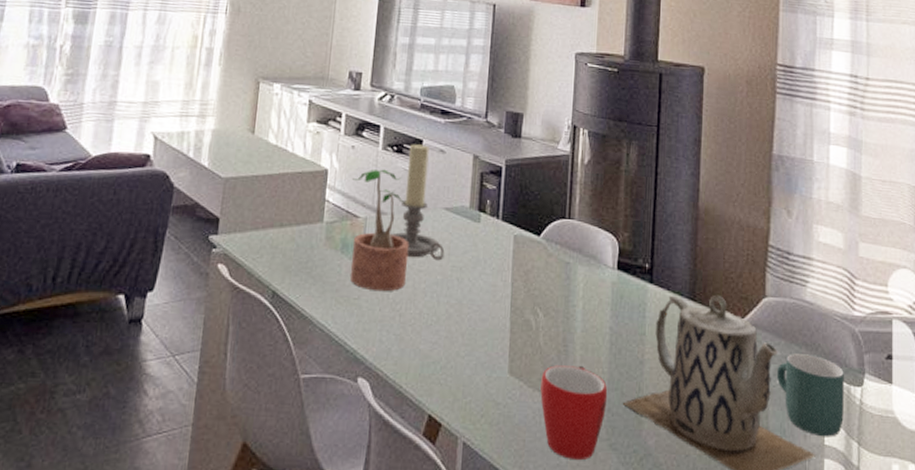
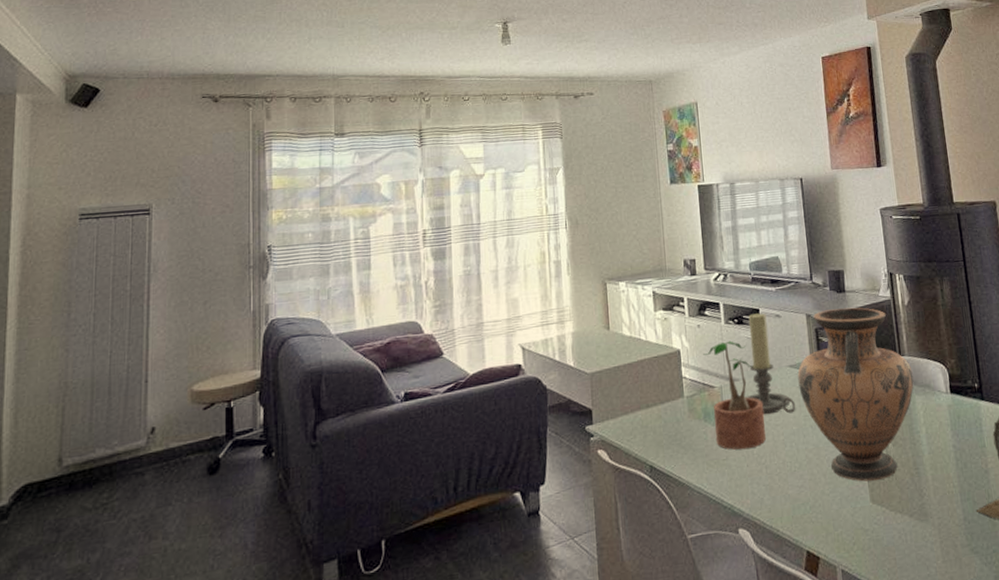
vase: none [451,154,580,351] -> present [797,307,914,482]
mug: present [540,365,608,461] -> none [900,484,963,569]

